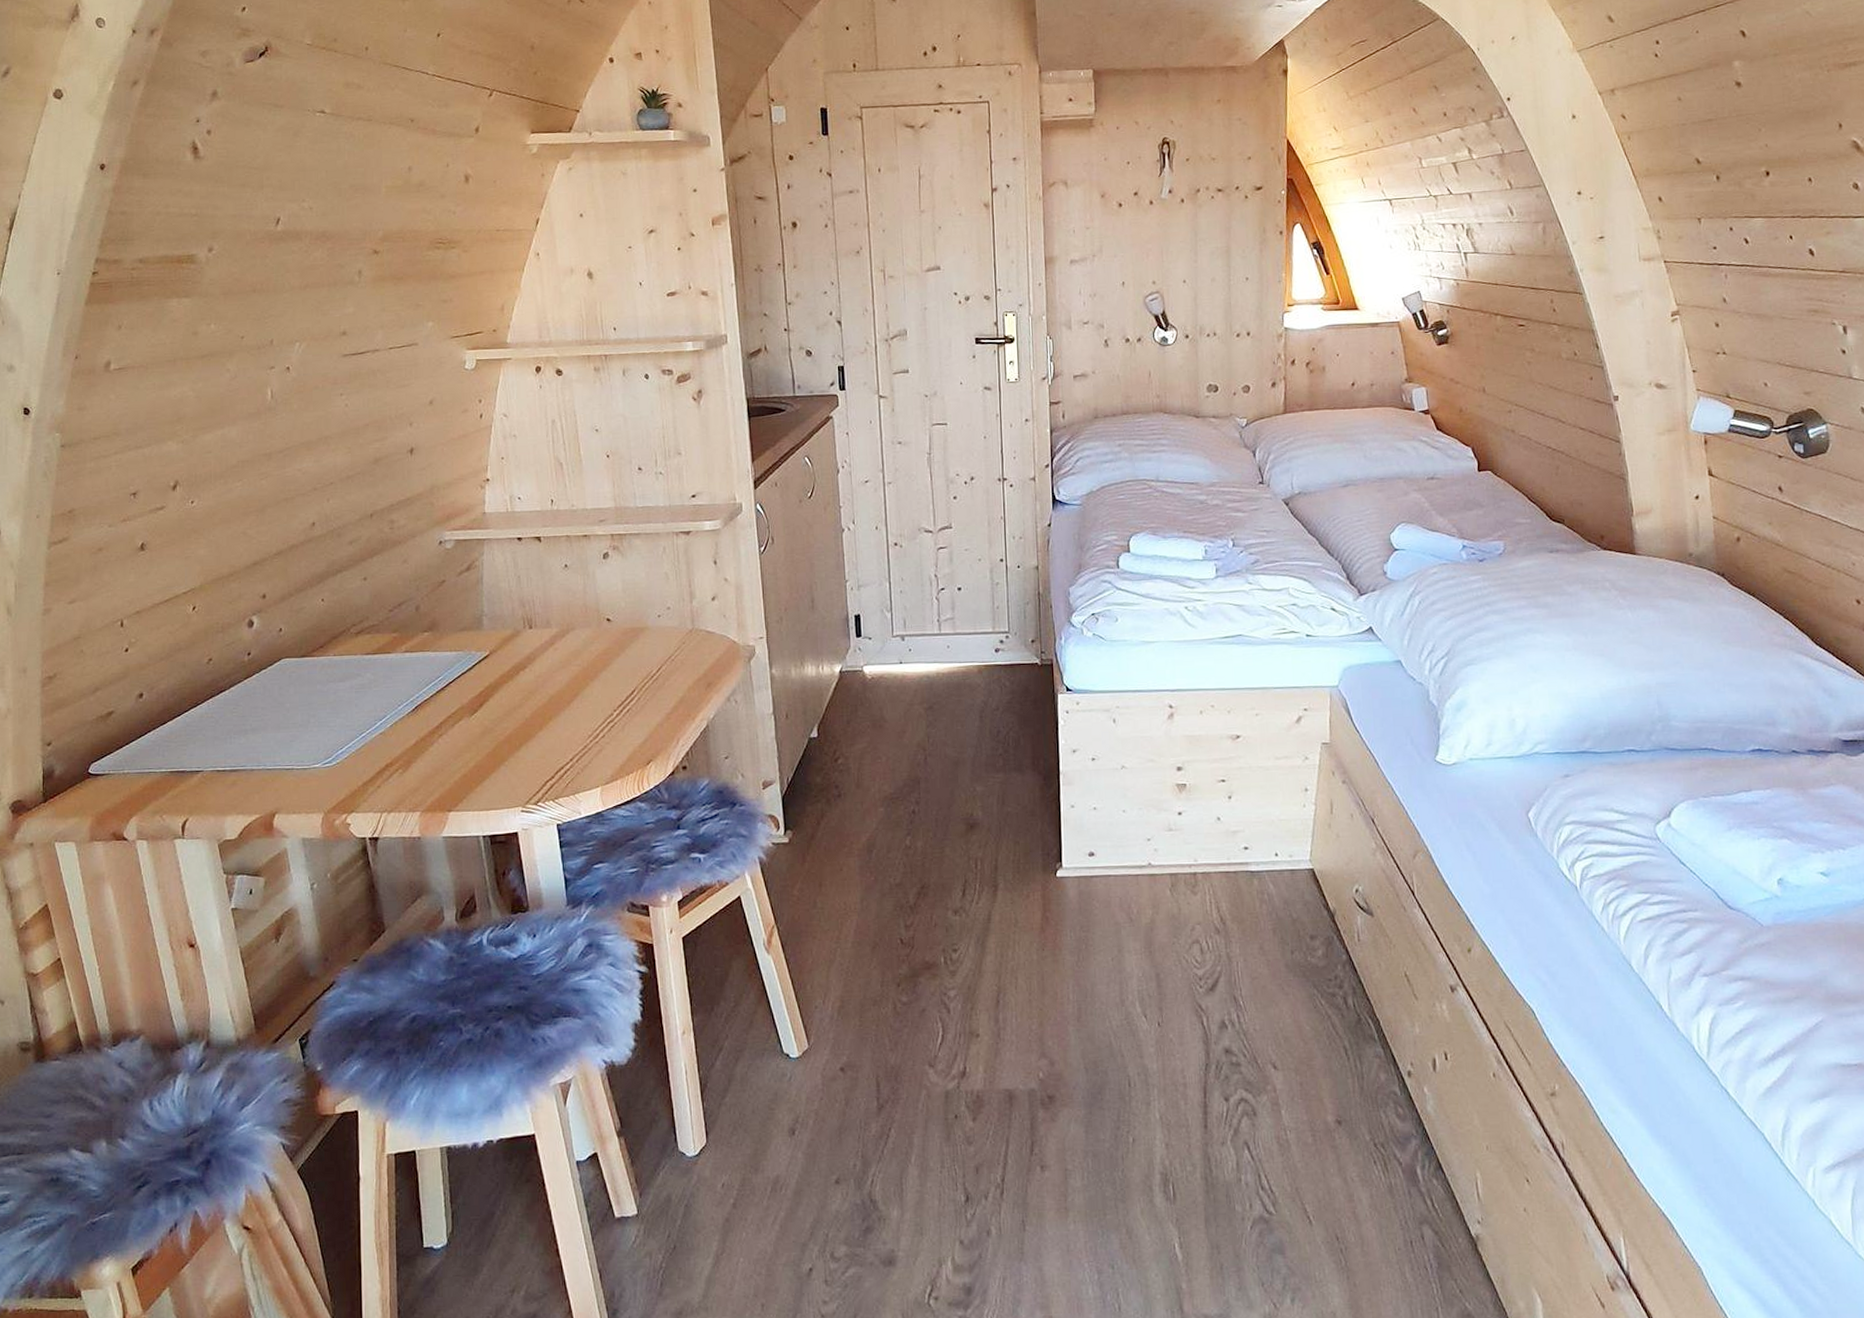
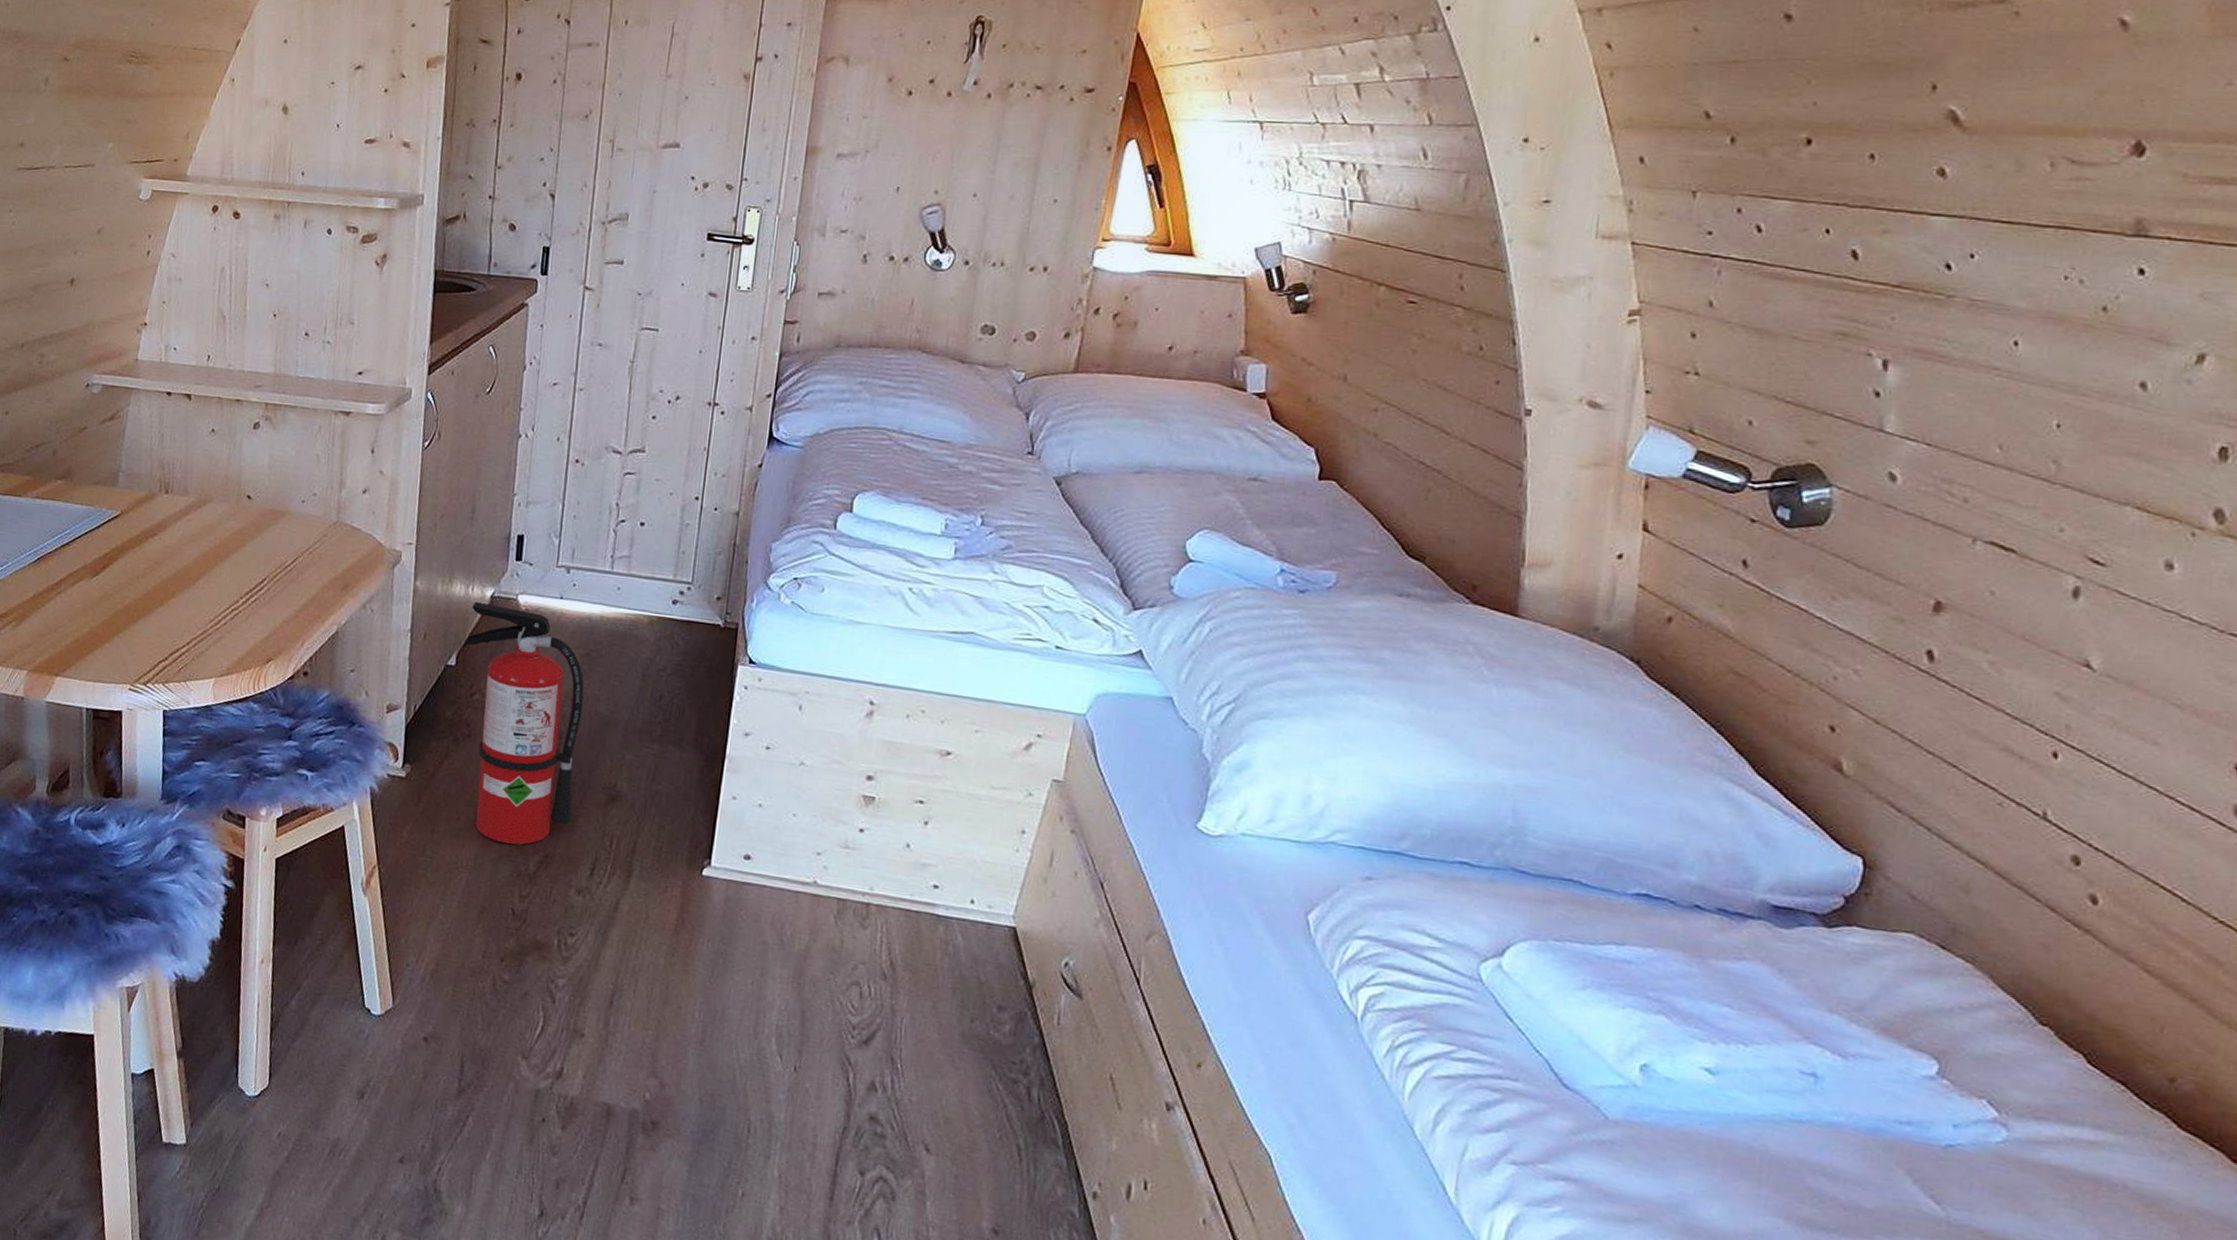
fire extinguisher: none [821,678,940,884] -> present [462,601,585,845]

